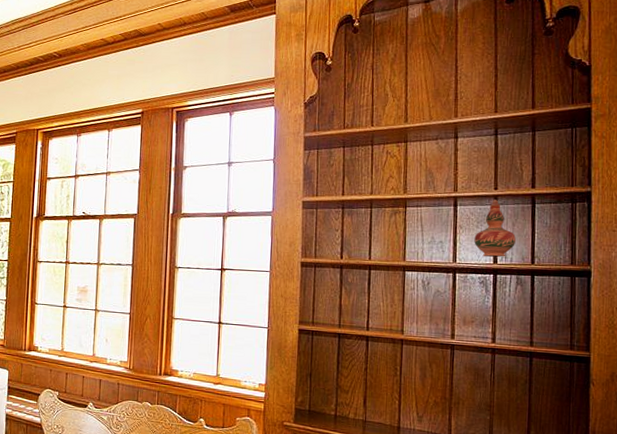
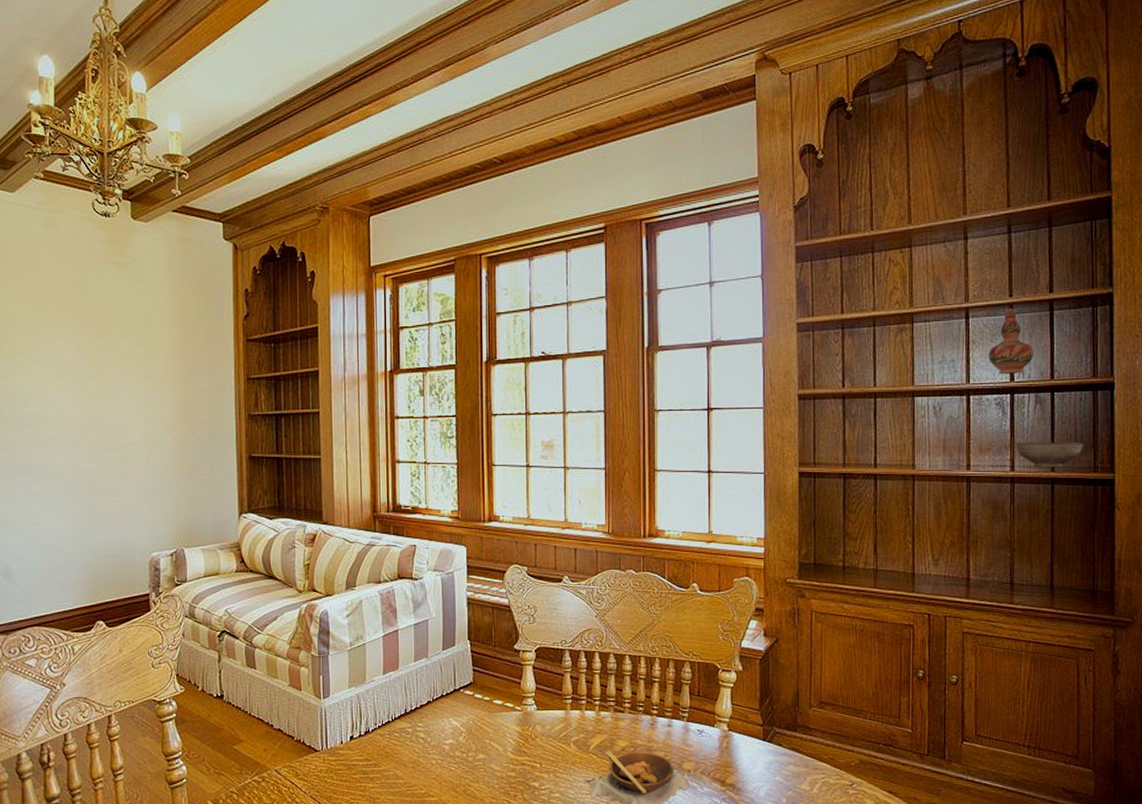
decorative bowl: none [496,317,562,343] -> present [1014,442,1085,468]

